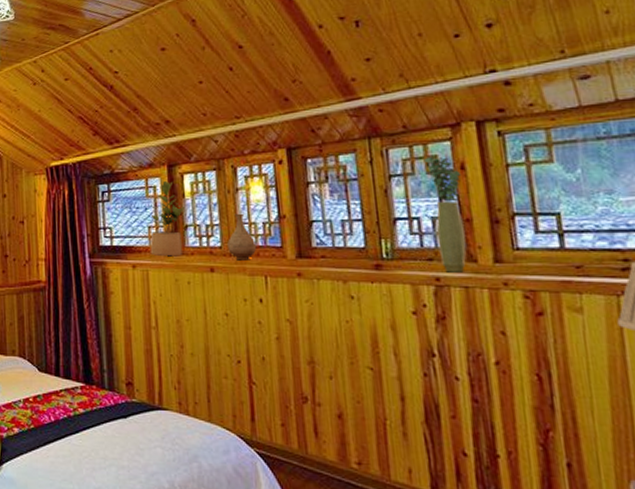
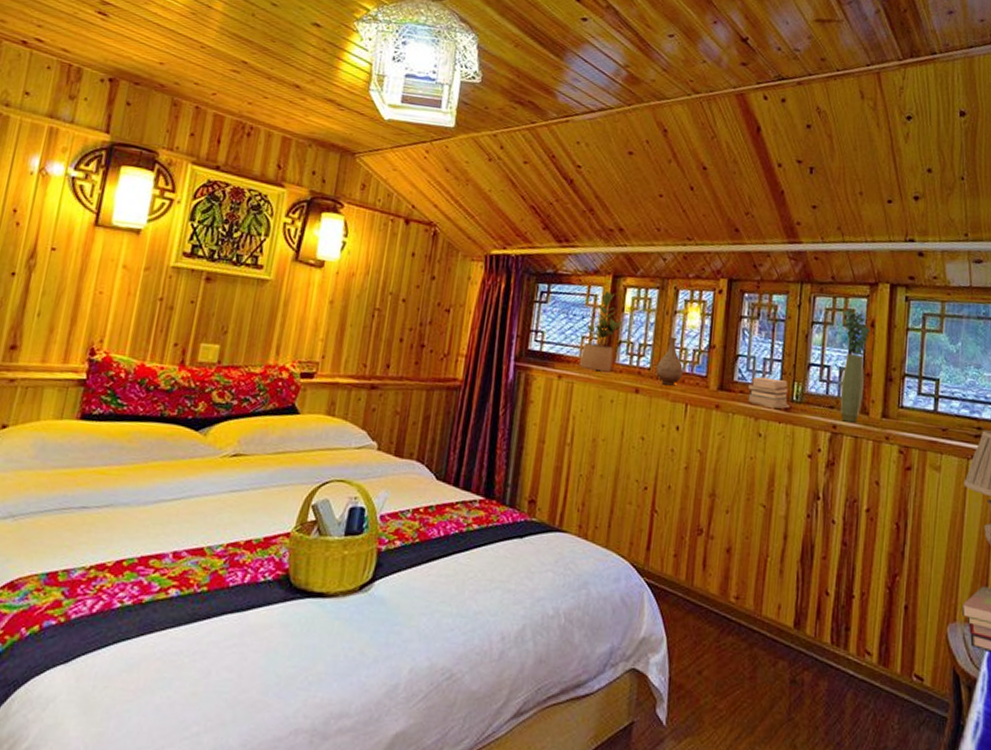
books: none [328,238,381,270] -> present [747,376,790,409]

